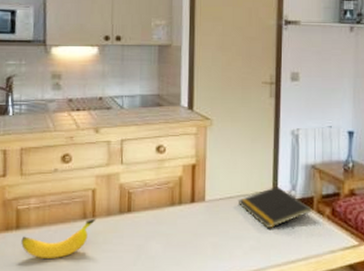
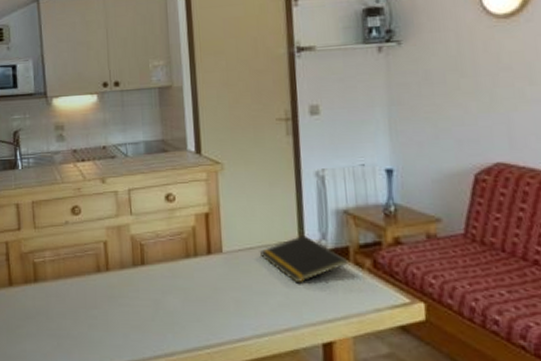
banana: present [21,218,96,258] -> none [40,271,110,312]

